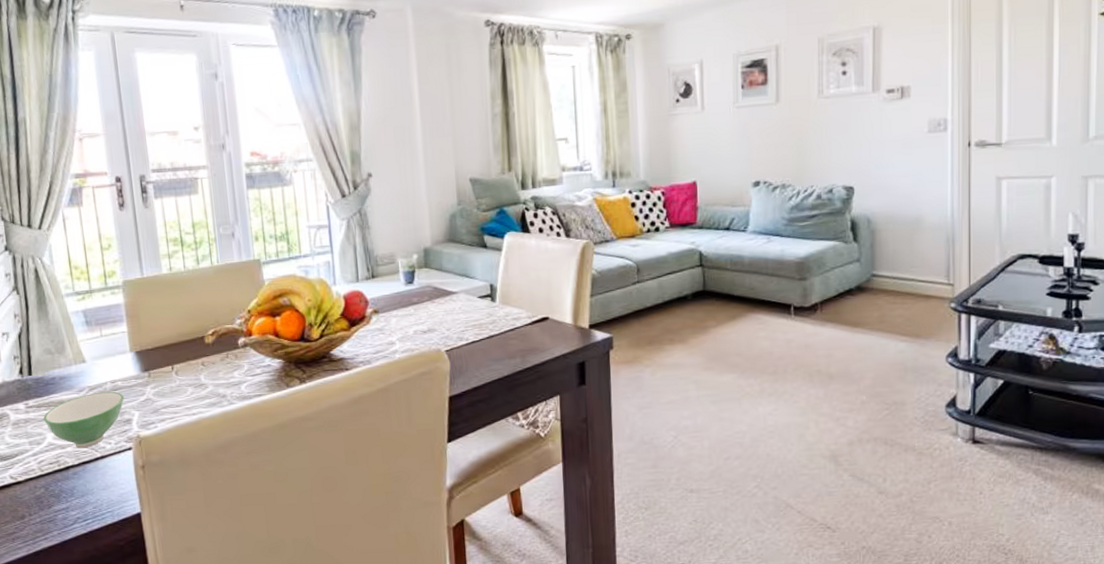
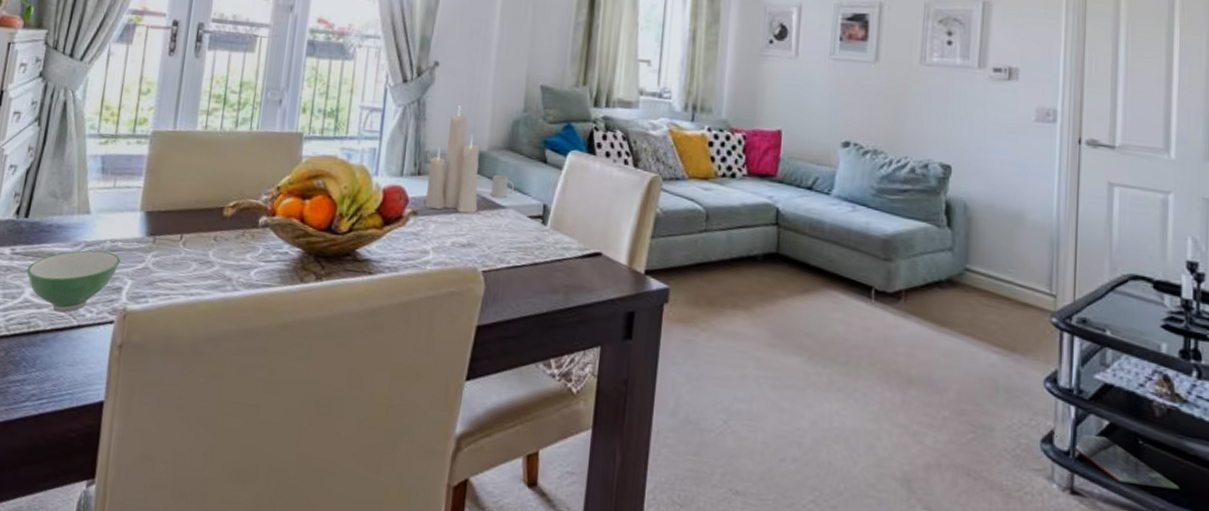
candle: none [380,210,432,306] -> present [423,105,480,214]
mug: none [440,266,461,286] -> present [491,175,514,199]
magazine: none [953,393,1065,427] -> present [1050,430,1180,490]

